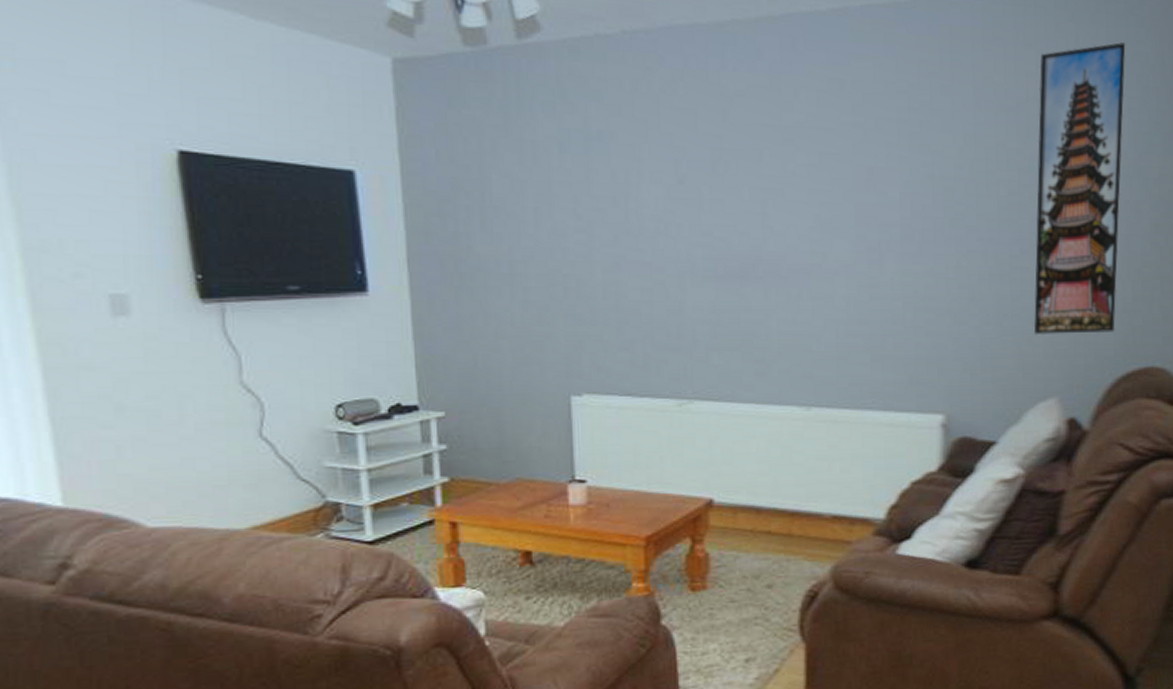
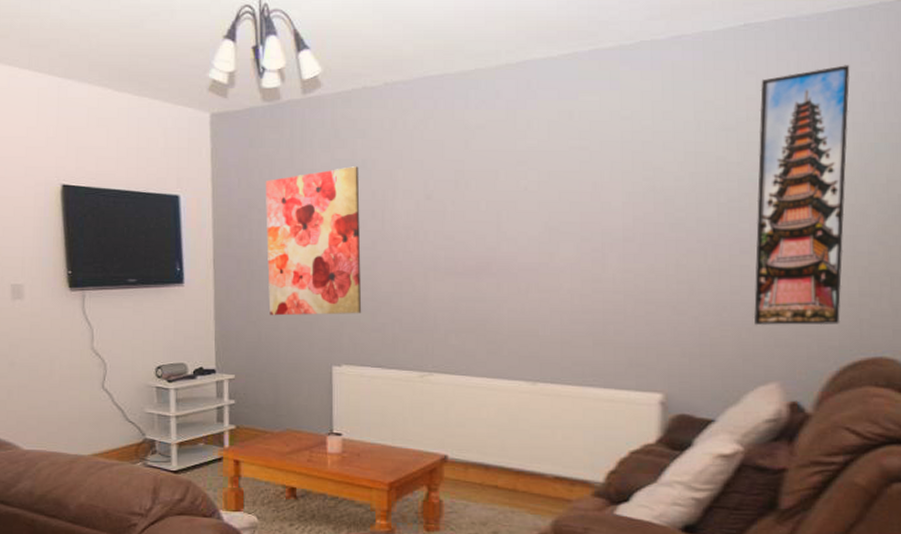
wall art: none [472,138,605,333] -> present [265,166,362,316]

